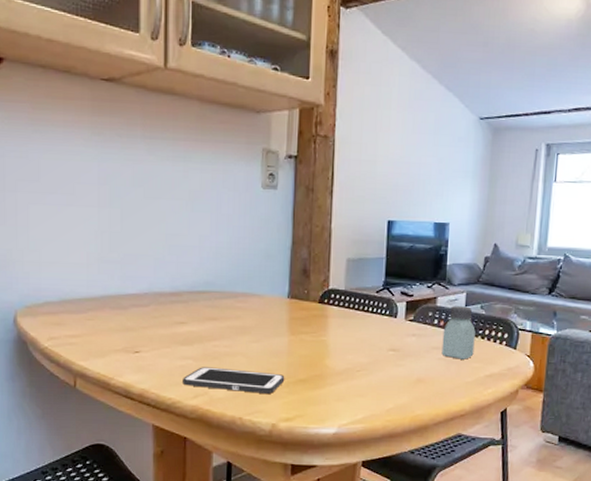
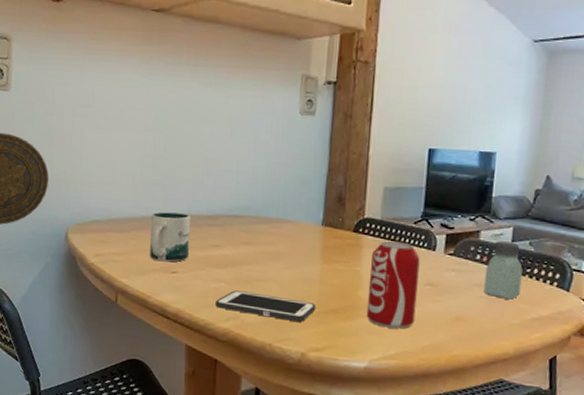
mug: none [110,290,152,342] -> present [150,212,190,262]
beverage can: none [334,310,383,394] -> present [366,240,420,329]

